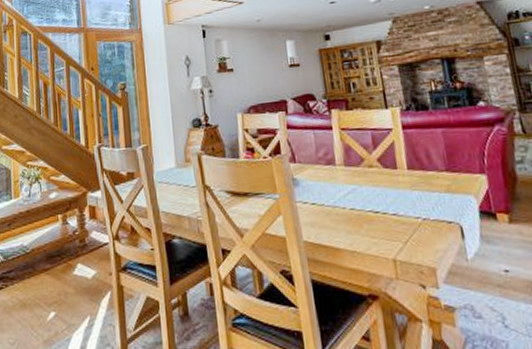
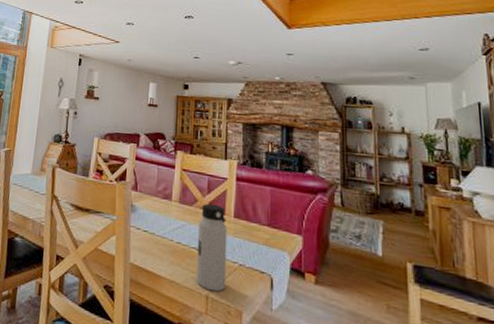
water bottle: none [369,159,413,254] -> present [196,203,228,292]

